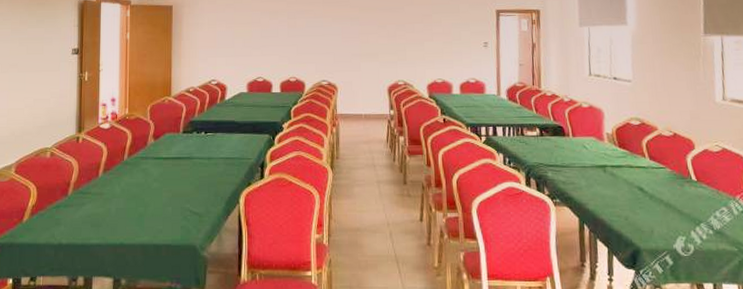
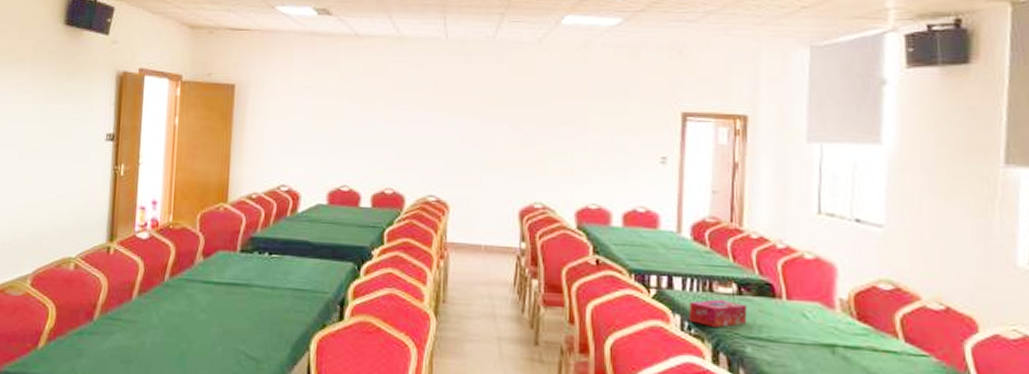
tissue box: none [508,140,548,160] -> present [689,299,747,327]

